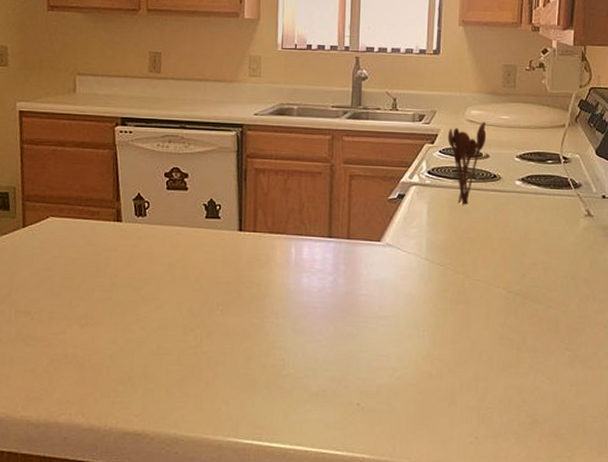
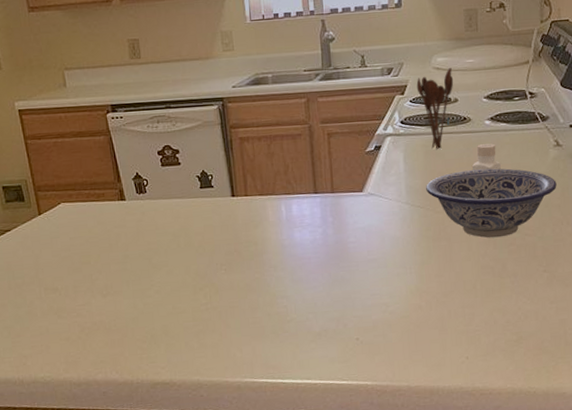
bowl: none [448,231,585,307] -> present [426,168,557,238]
pepper shaker: none [499,205,528,235] -> present [472,143,501,171]

